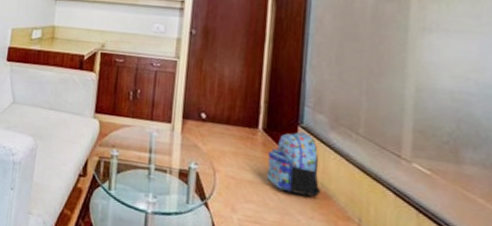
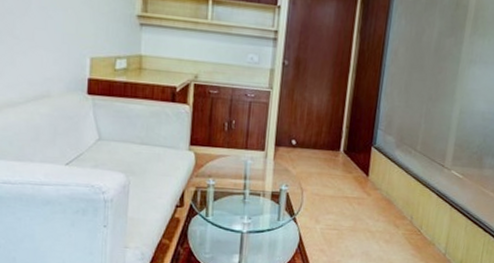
backpack: present [267,132,321,197] -> none [345,152,386,204]

